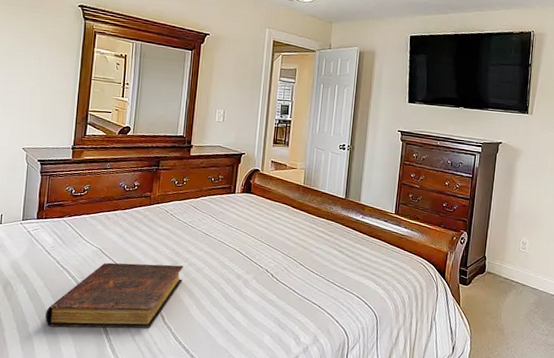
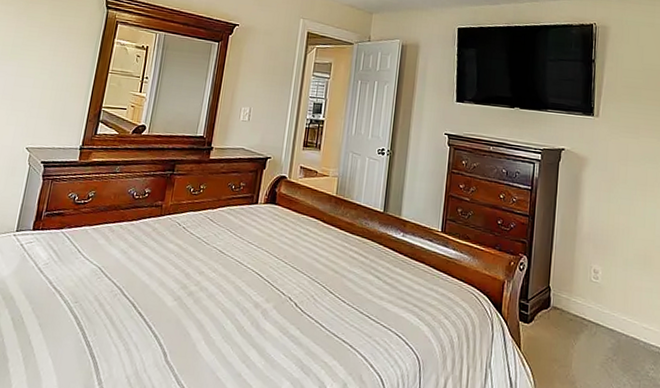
book: present [45,262,184,328] -> none [28,284,194,368]

